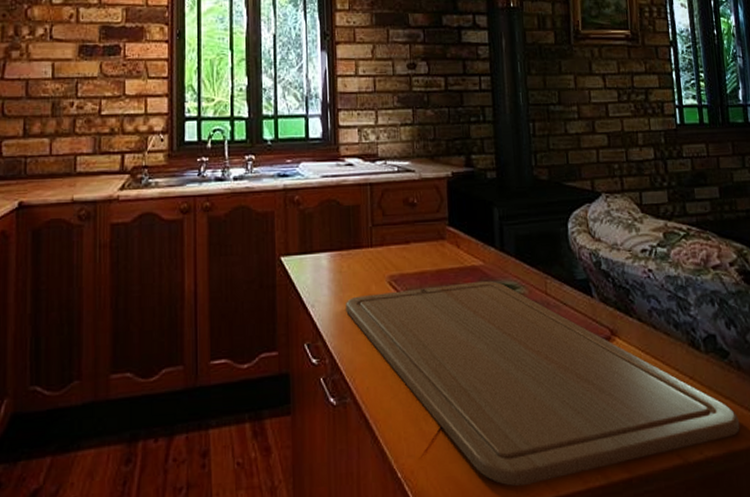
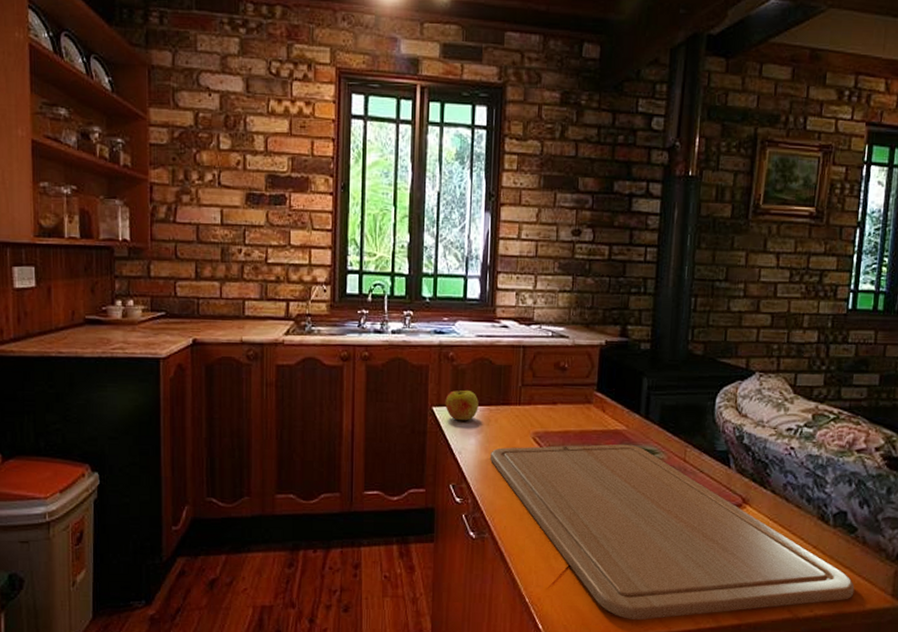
apple: none [293,235,329,270] -> present [445,389,479,421]

